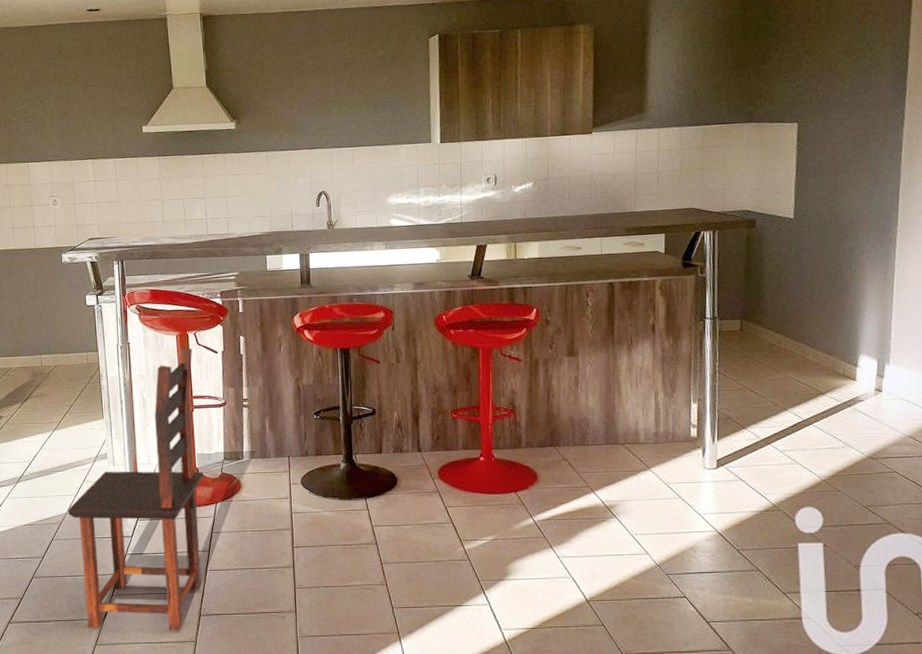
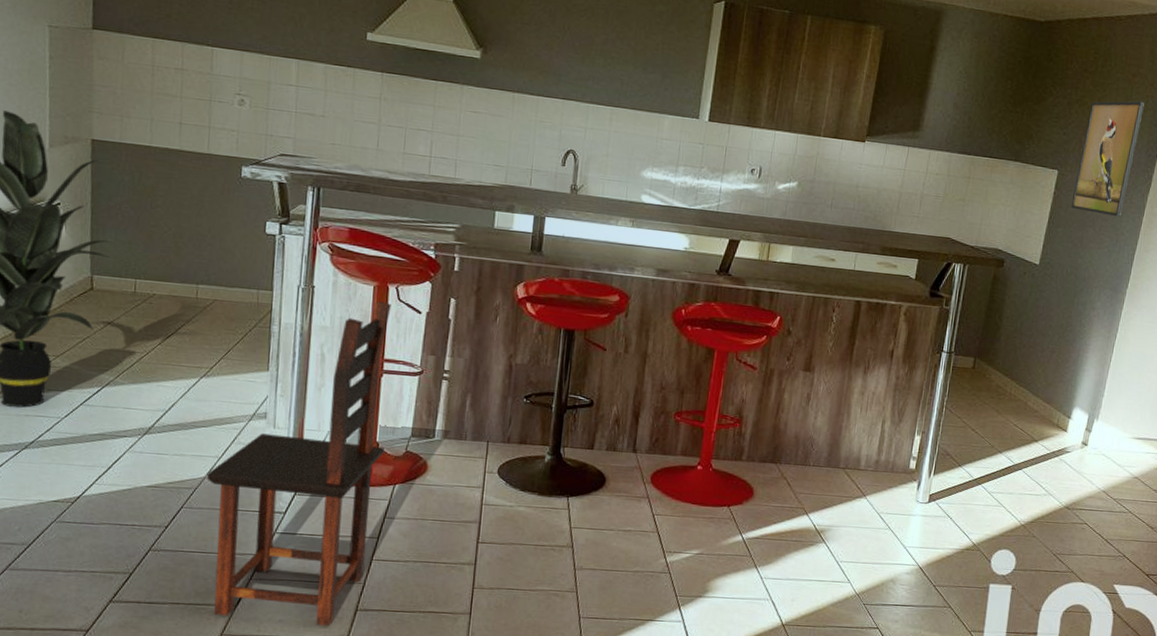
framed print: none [818,37,882,158] -> present [1071,101,1144,217]

